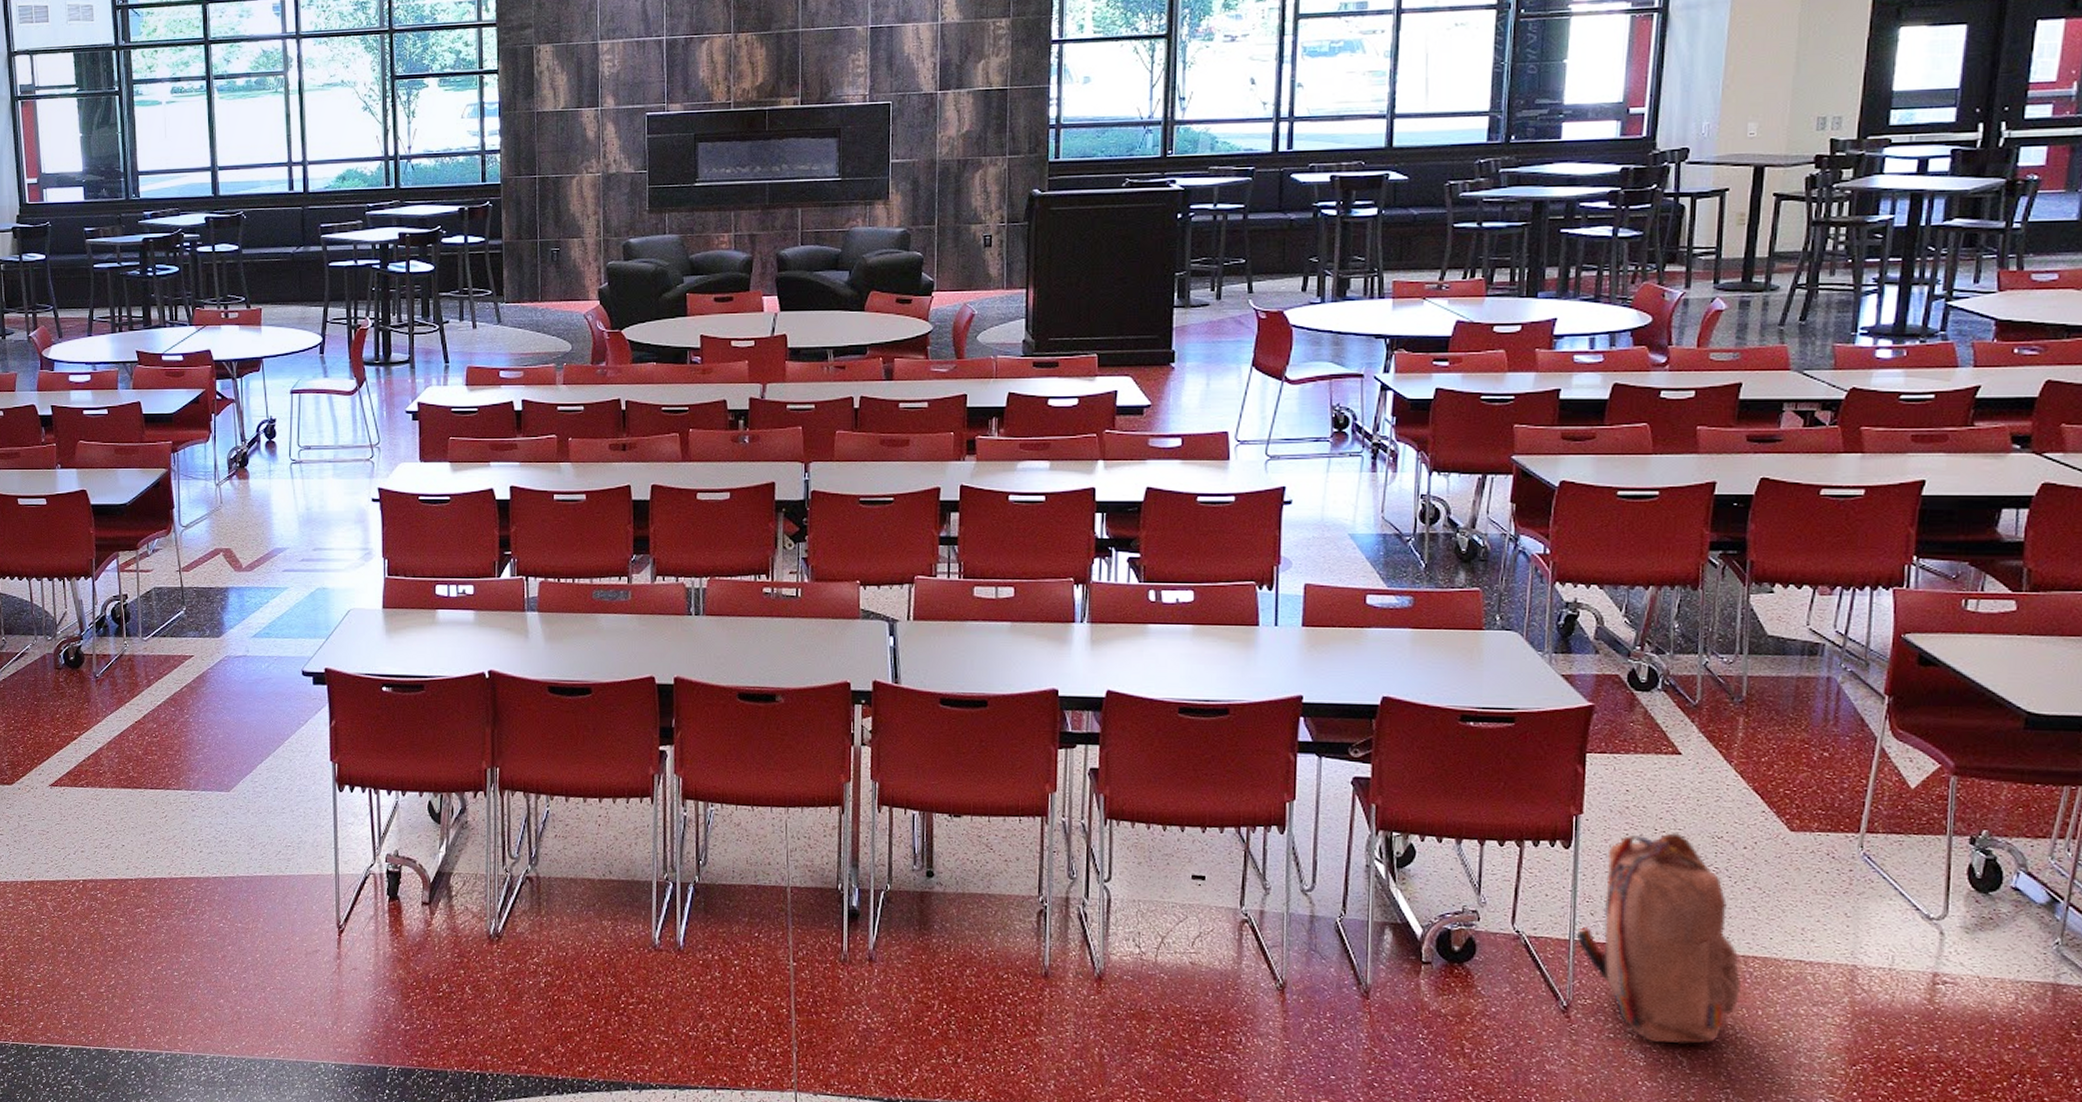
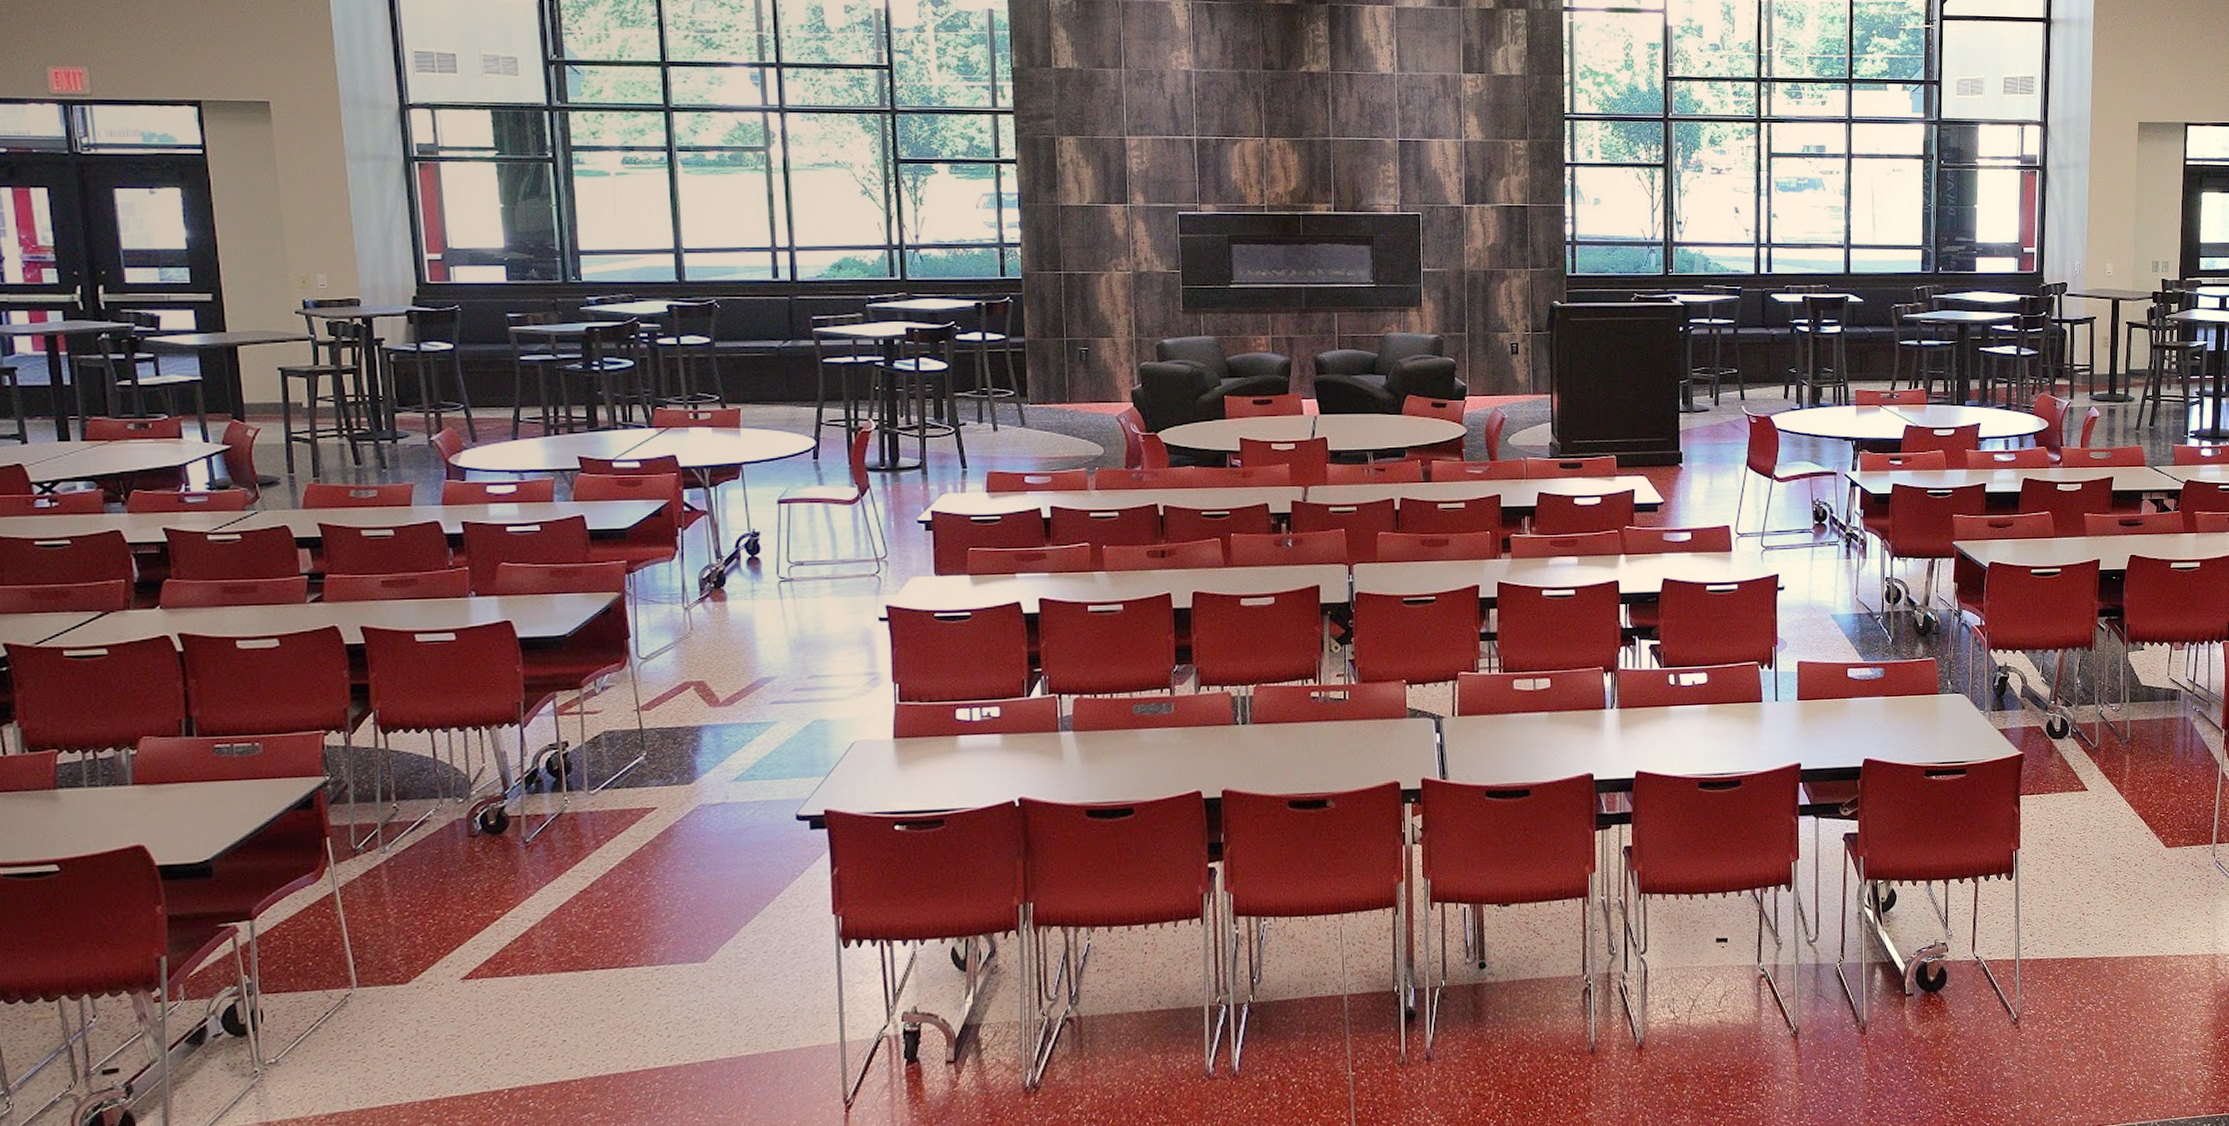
backpack: present [1576,833,1742,1044] -> none [2020,858,2140,1040]

